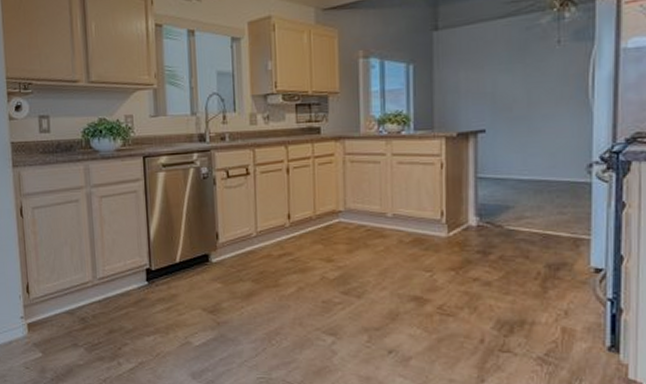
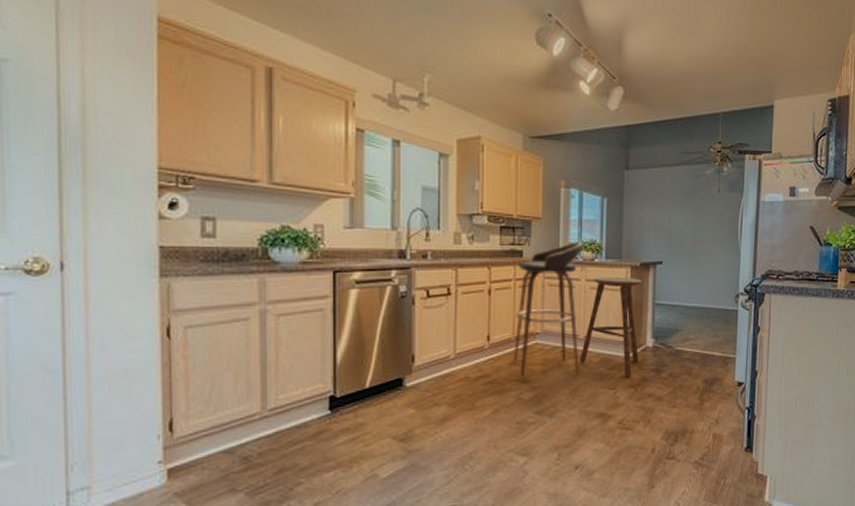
bar stool: none [315,114,389,257] -> present [513,242,582,378]
bar stool: none [388,149,461,258] -> present [579,277,642,376]

